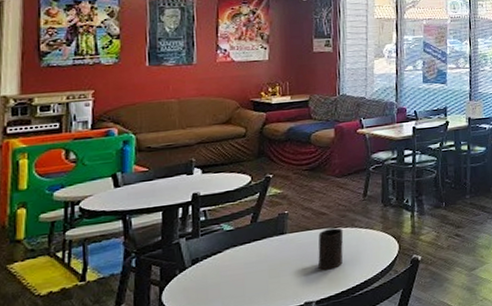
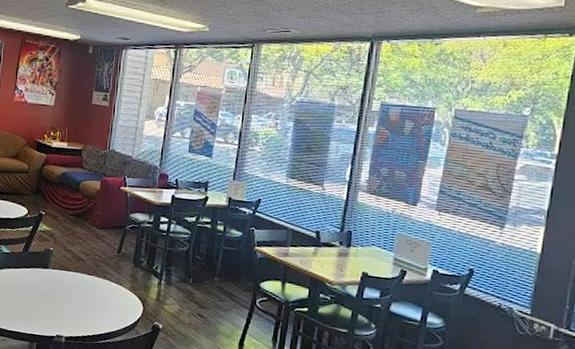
cup: present [318,228,344,270] -> none [72,274,96,313]

